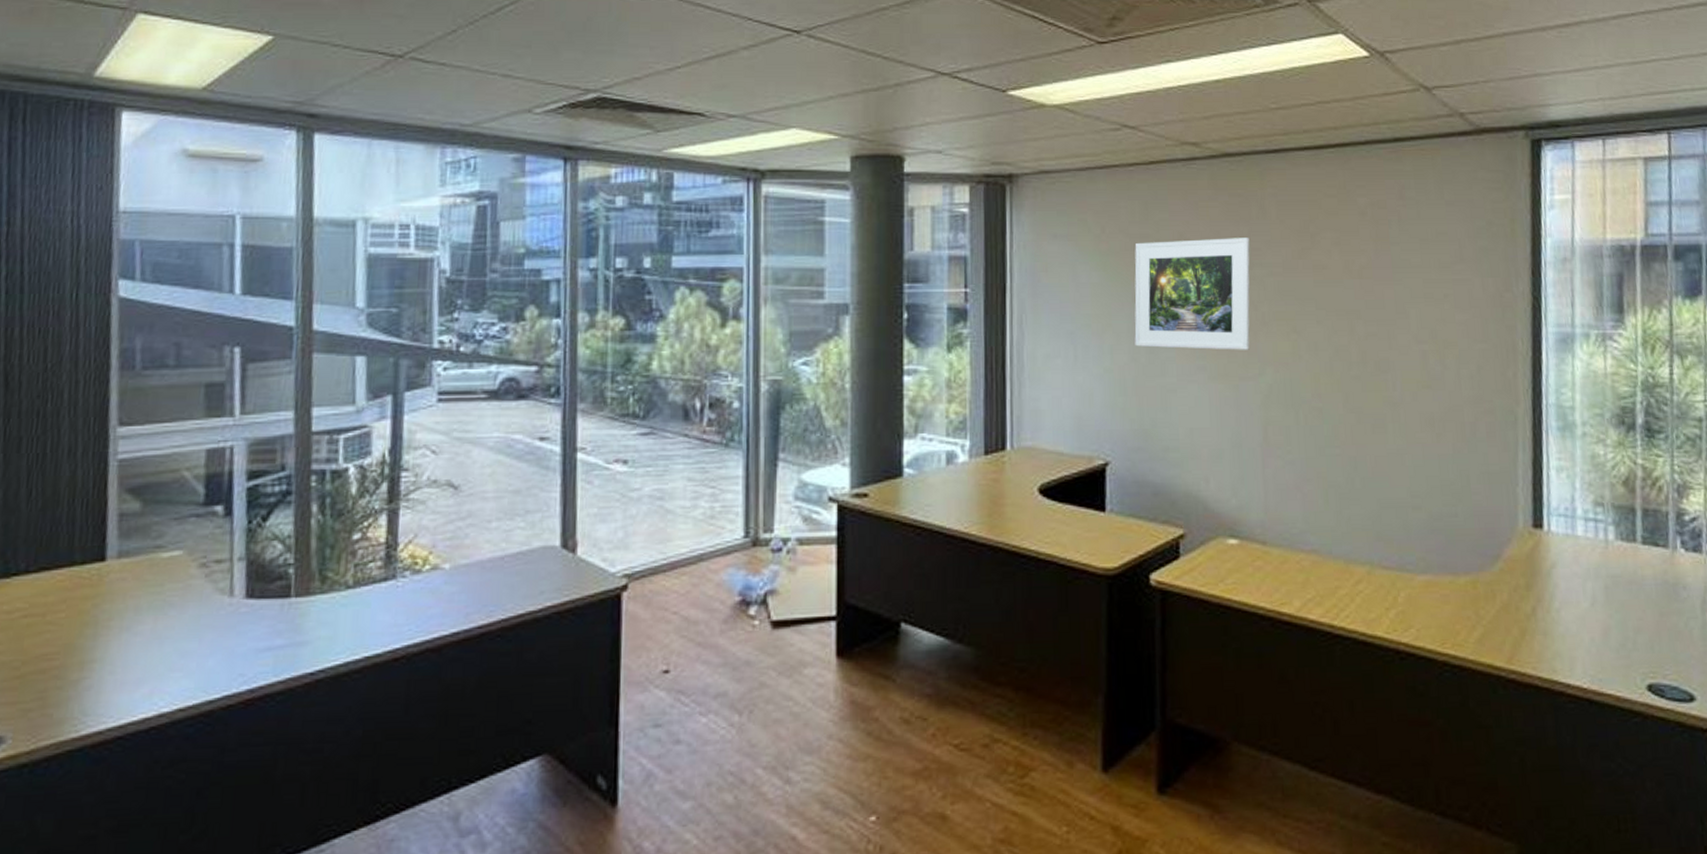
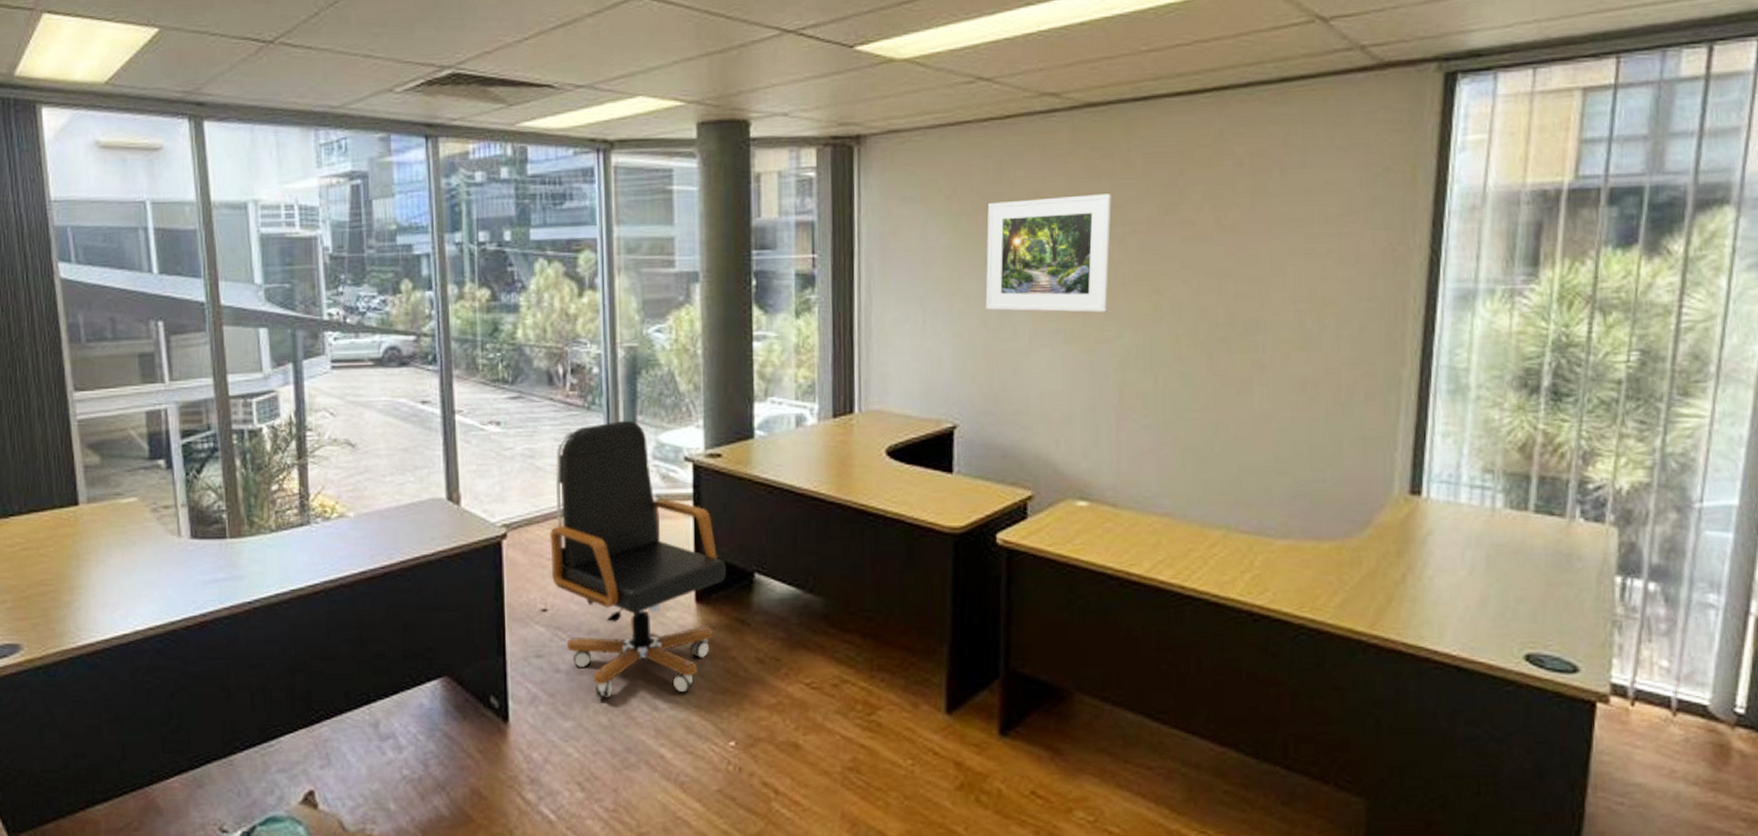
office chair: none [676,458,869,772] -> present [550,420,725,698]

